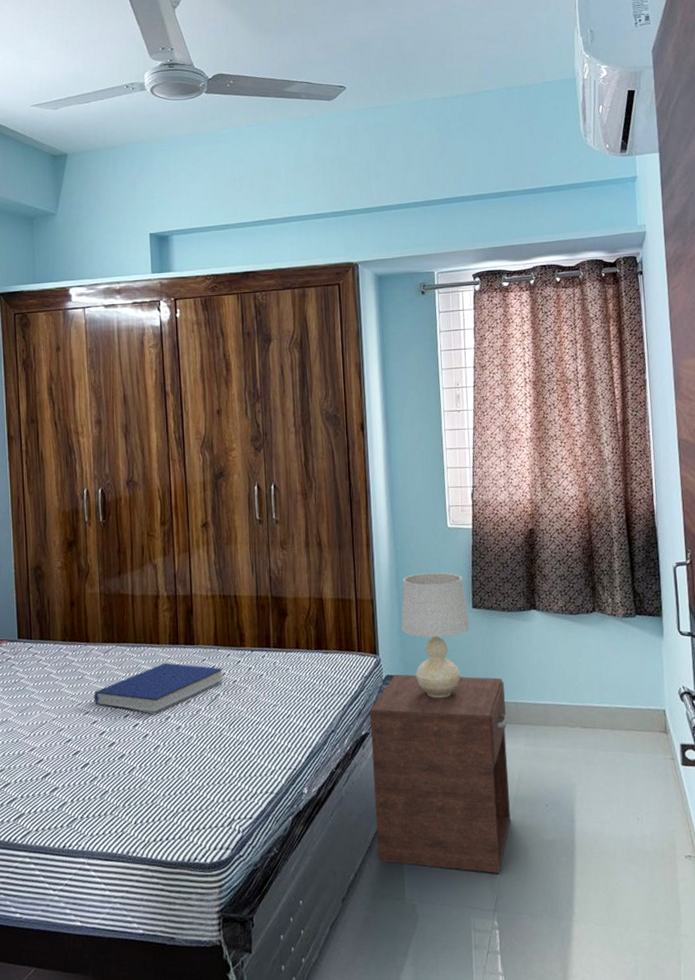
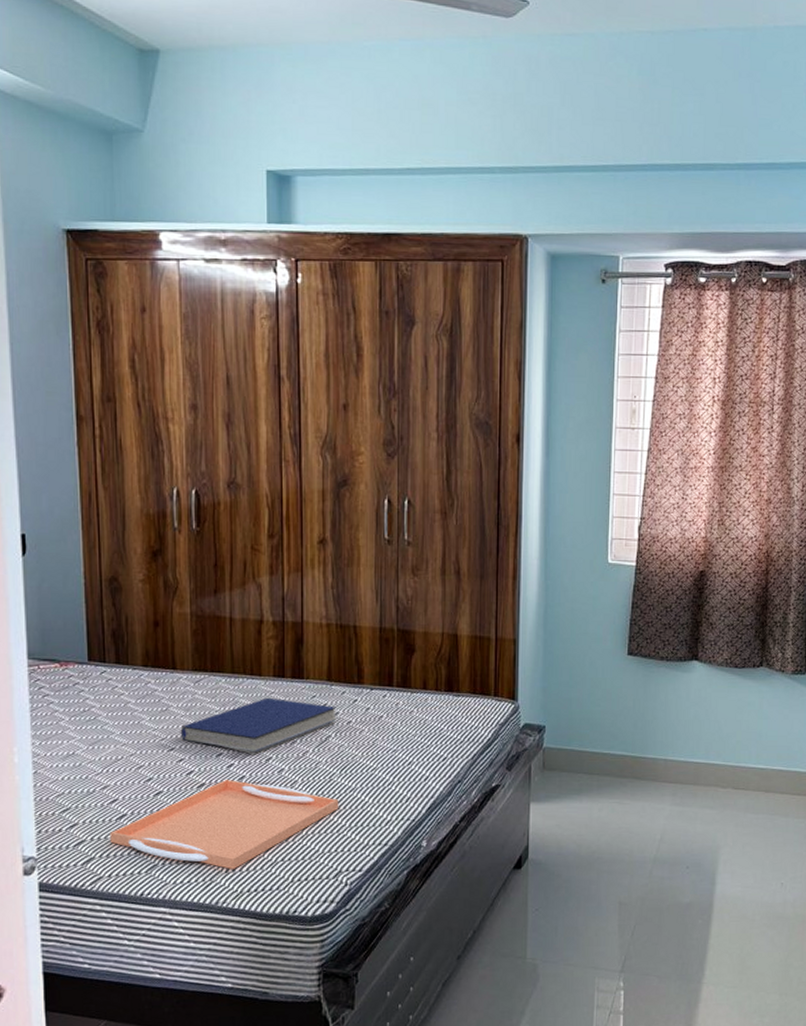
serving tray: none [37,738,230,822] -> present [110,780,339,870]
nightstand: present [369,674,511,874] -> none [500,723,655,935]
table lamp: present [401,572,470,698] -> none [545,613,623,750]

